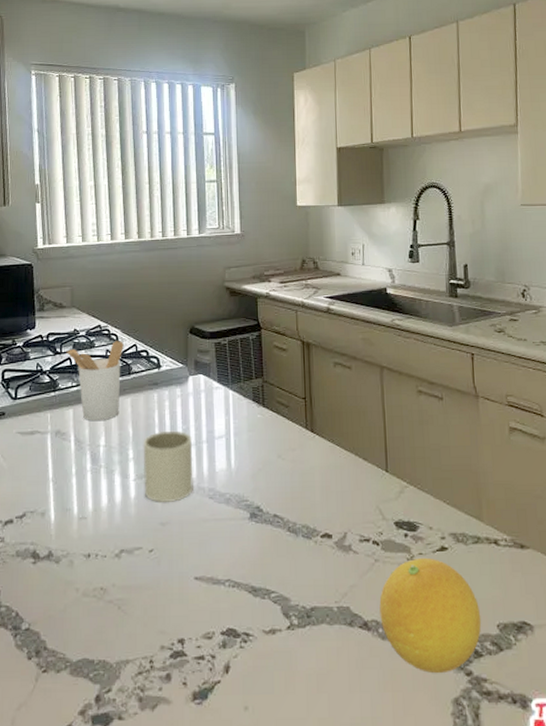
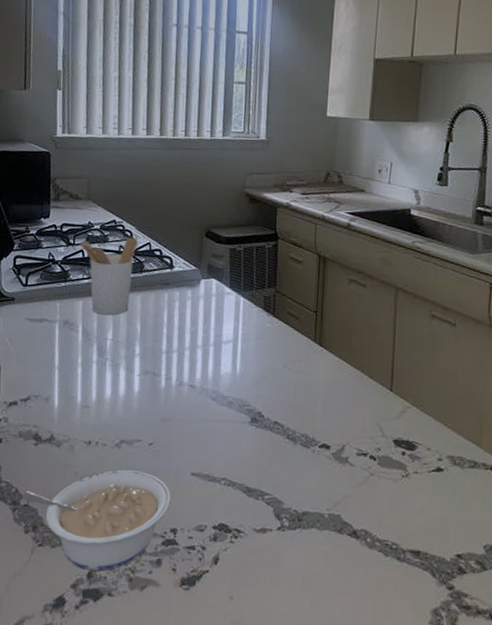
legume: none [23,581,176,693] -> present [22,470,171,571]
mug: present [143,430,193,504] -> none [148,330,199,400]
fruit: present [379,557,482,673] -> none [369,476,469,585]

